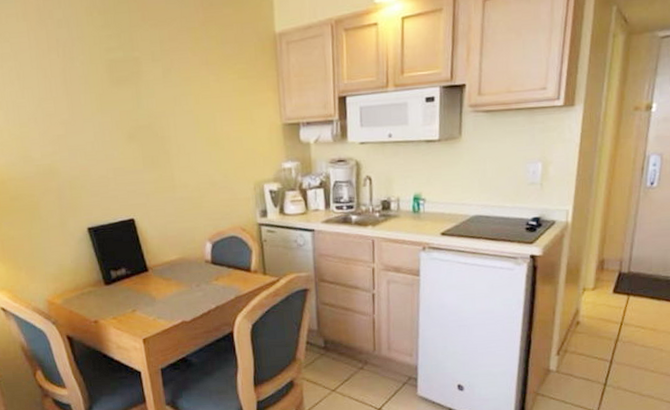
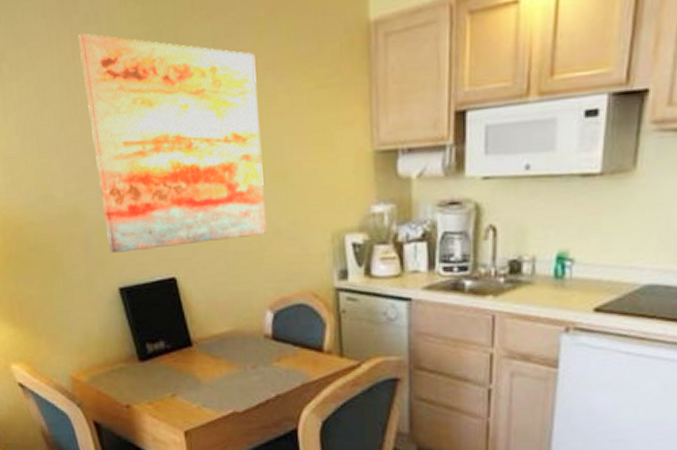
wall art: none [52,34,205,201] -> present [77,33,266,253]

